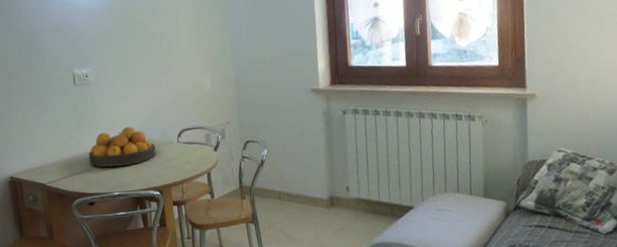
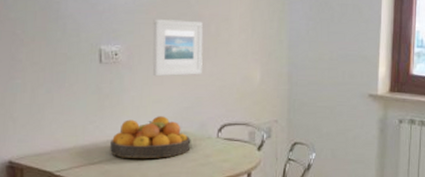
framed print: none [114,39,159,92] -> present [152,19,203,77]

